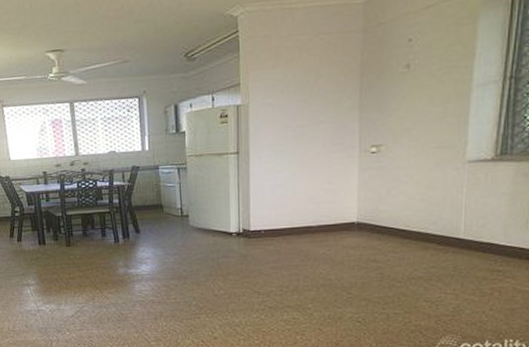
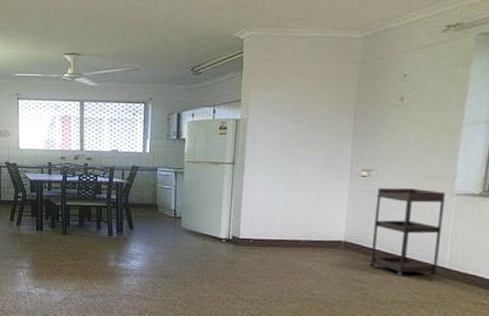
shelving unit: none [383,159,458,253] -> present [369,187,446,277]

